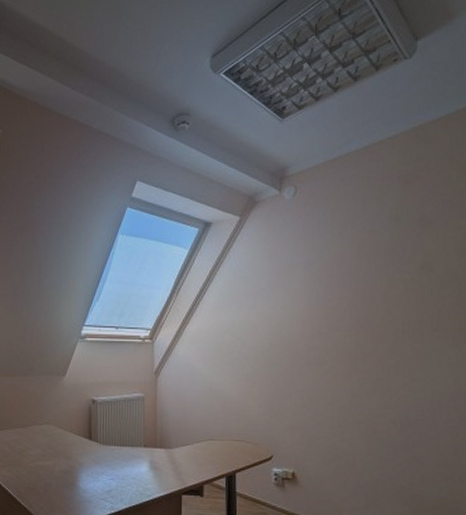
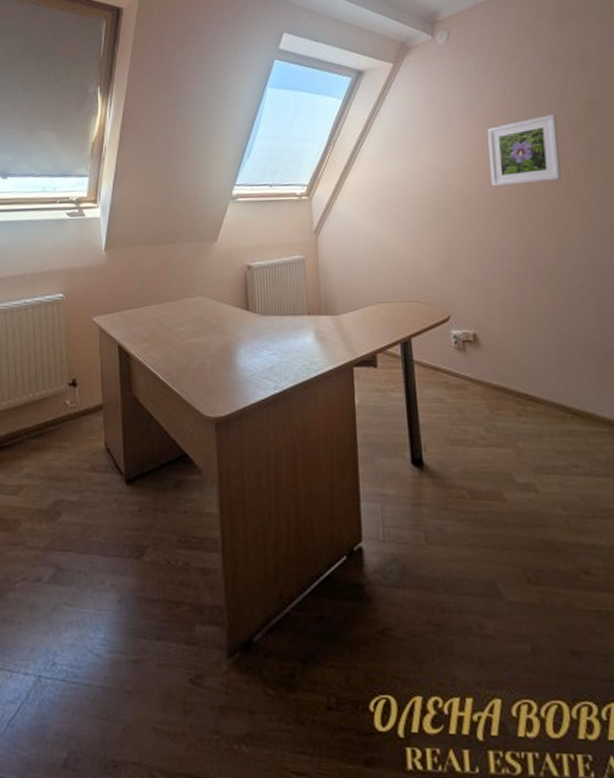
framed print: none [322,273,391,340] -> present [487,113,561,187]

